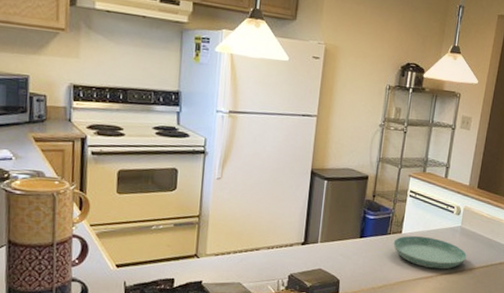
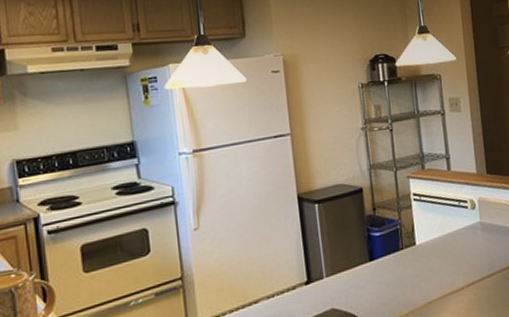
saucer: present [393,235,468,270] -> none [409,242,497,279]

